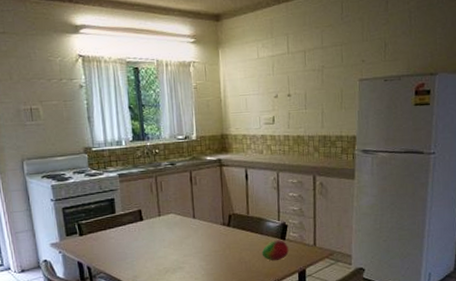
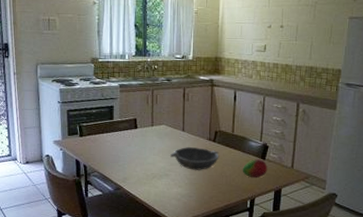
bowl: none [182,234,236,259] -> present [170,147,220,170]

